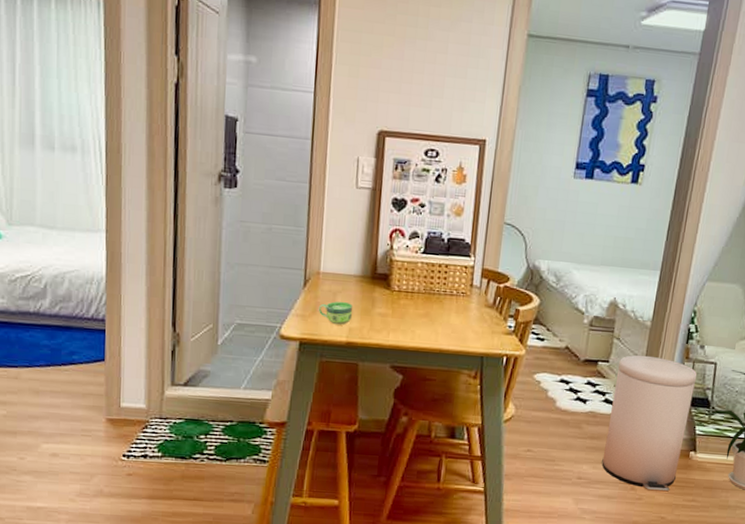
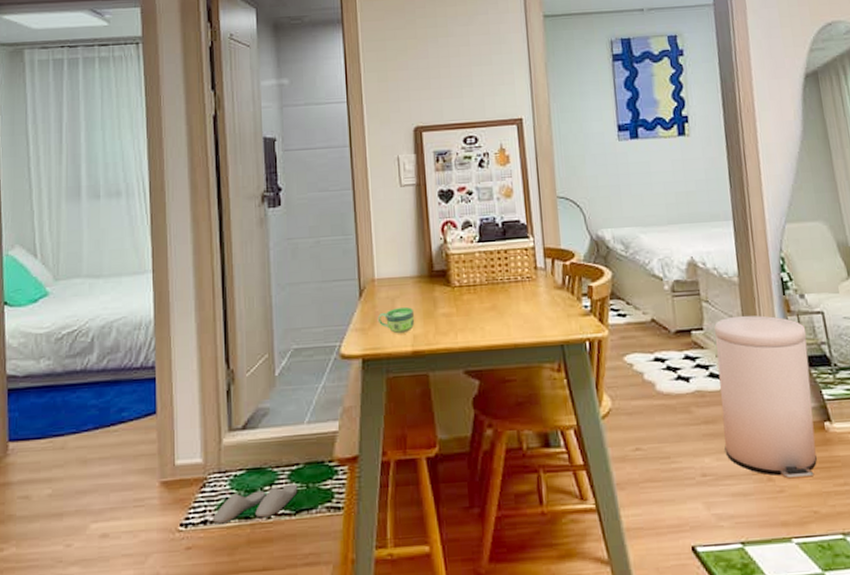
slippers: none [151,436,230,460] -> present [212,483,298,524]

